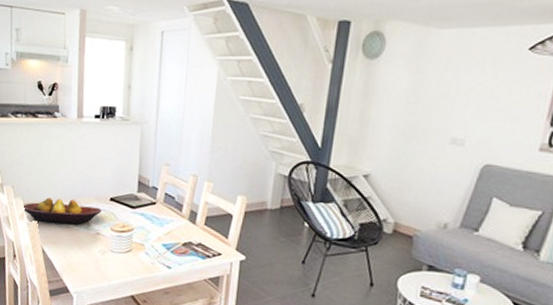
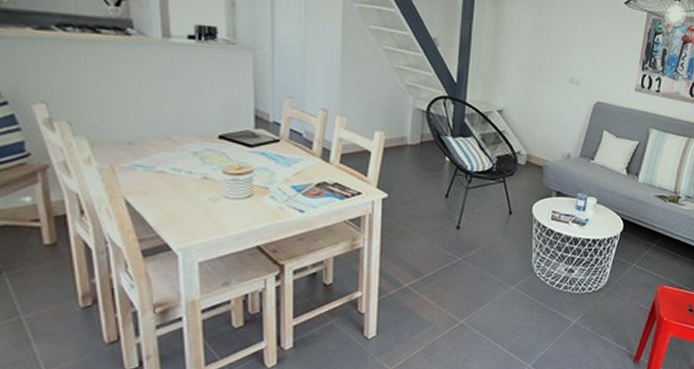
fruit bowl: present [21,198,102,225] -> none [86,136,208,169]

